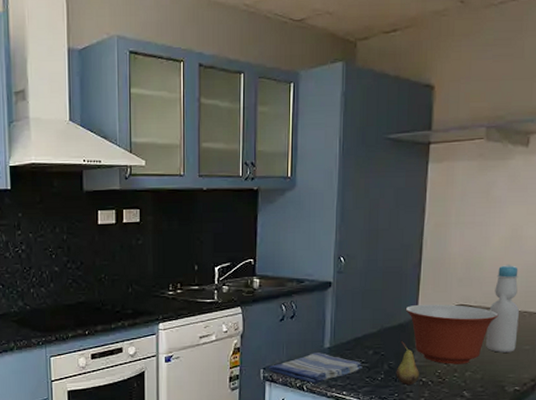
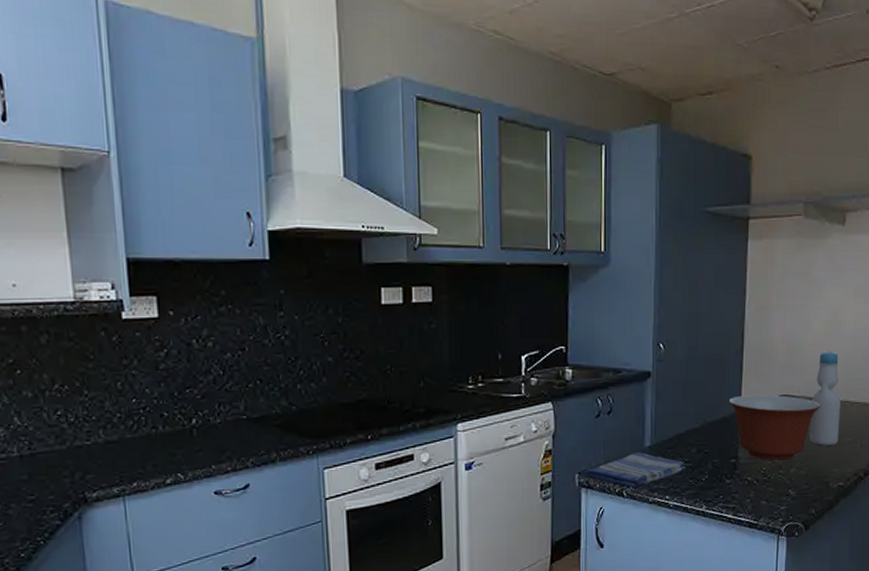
fruit: present [396,340,419,385] -> none [720,435,744,485]

